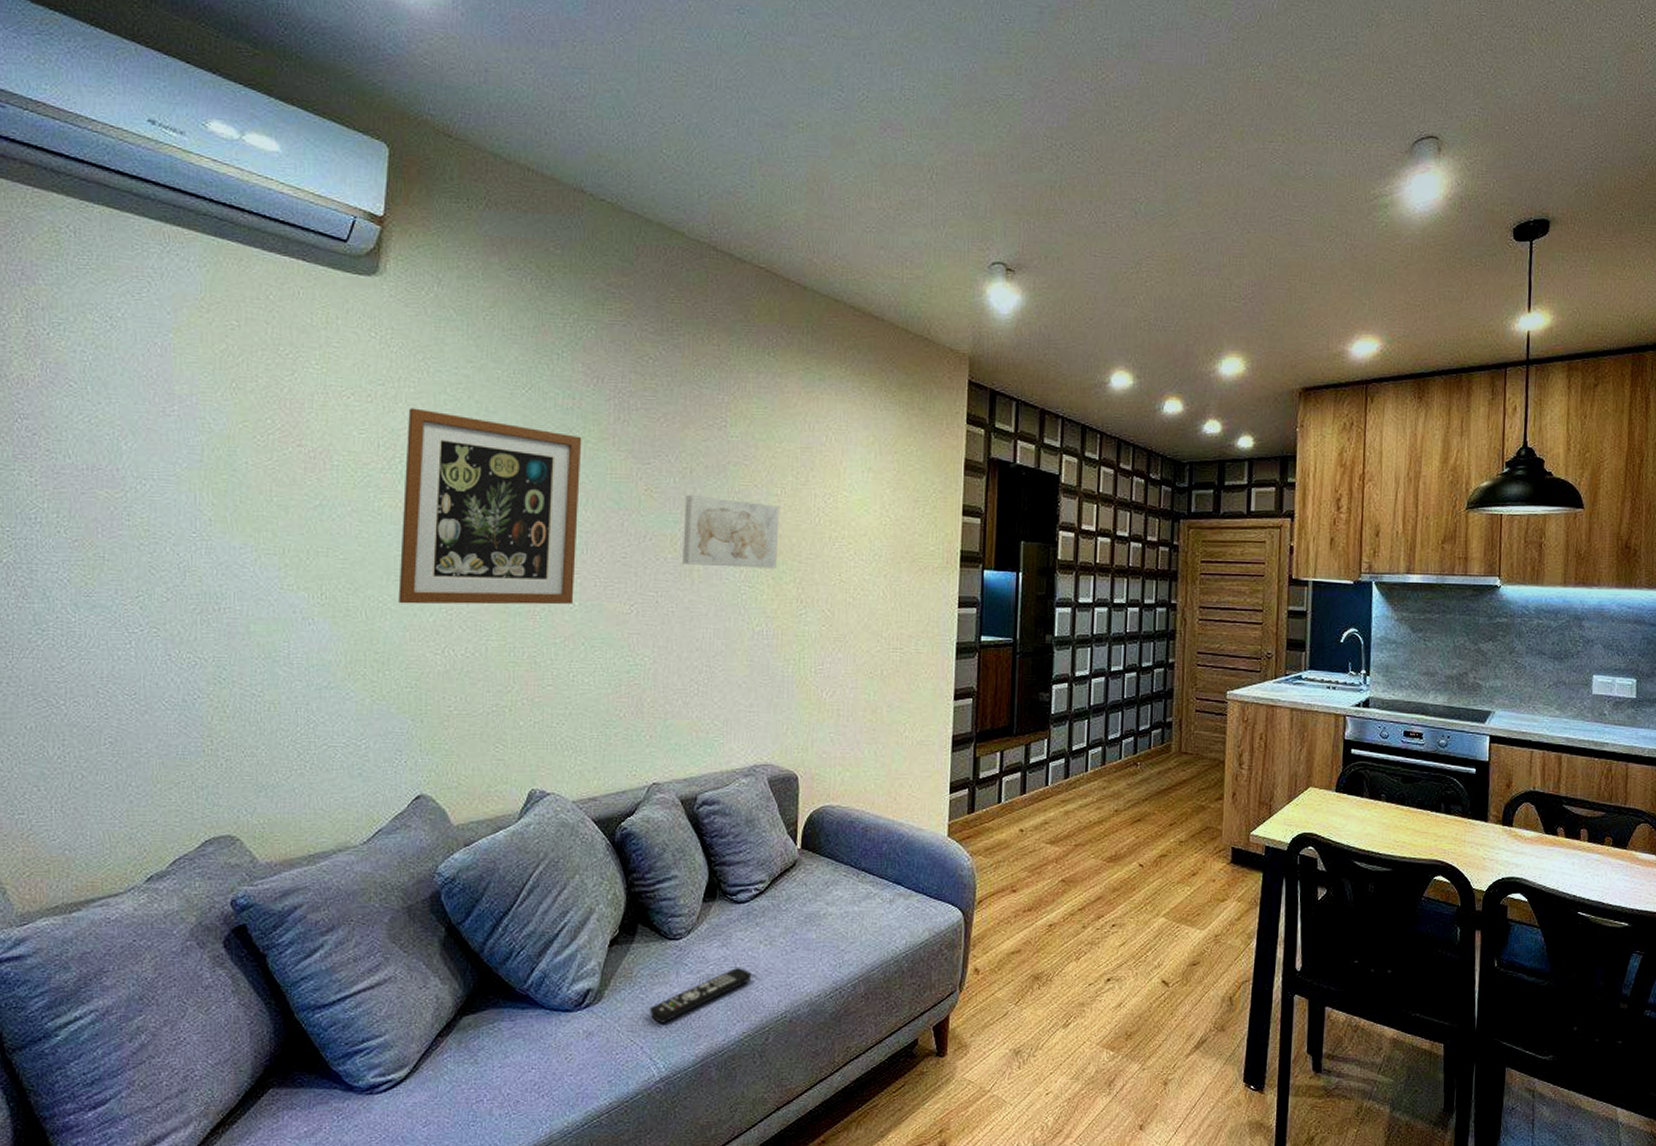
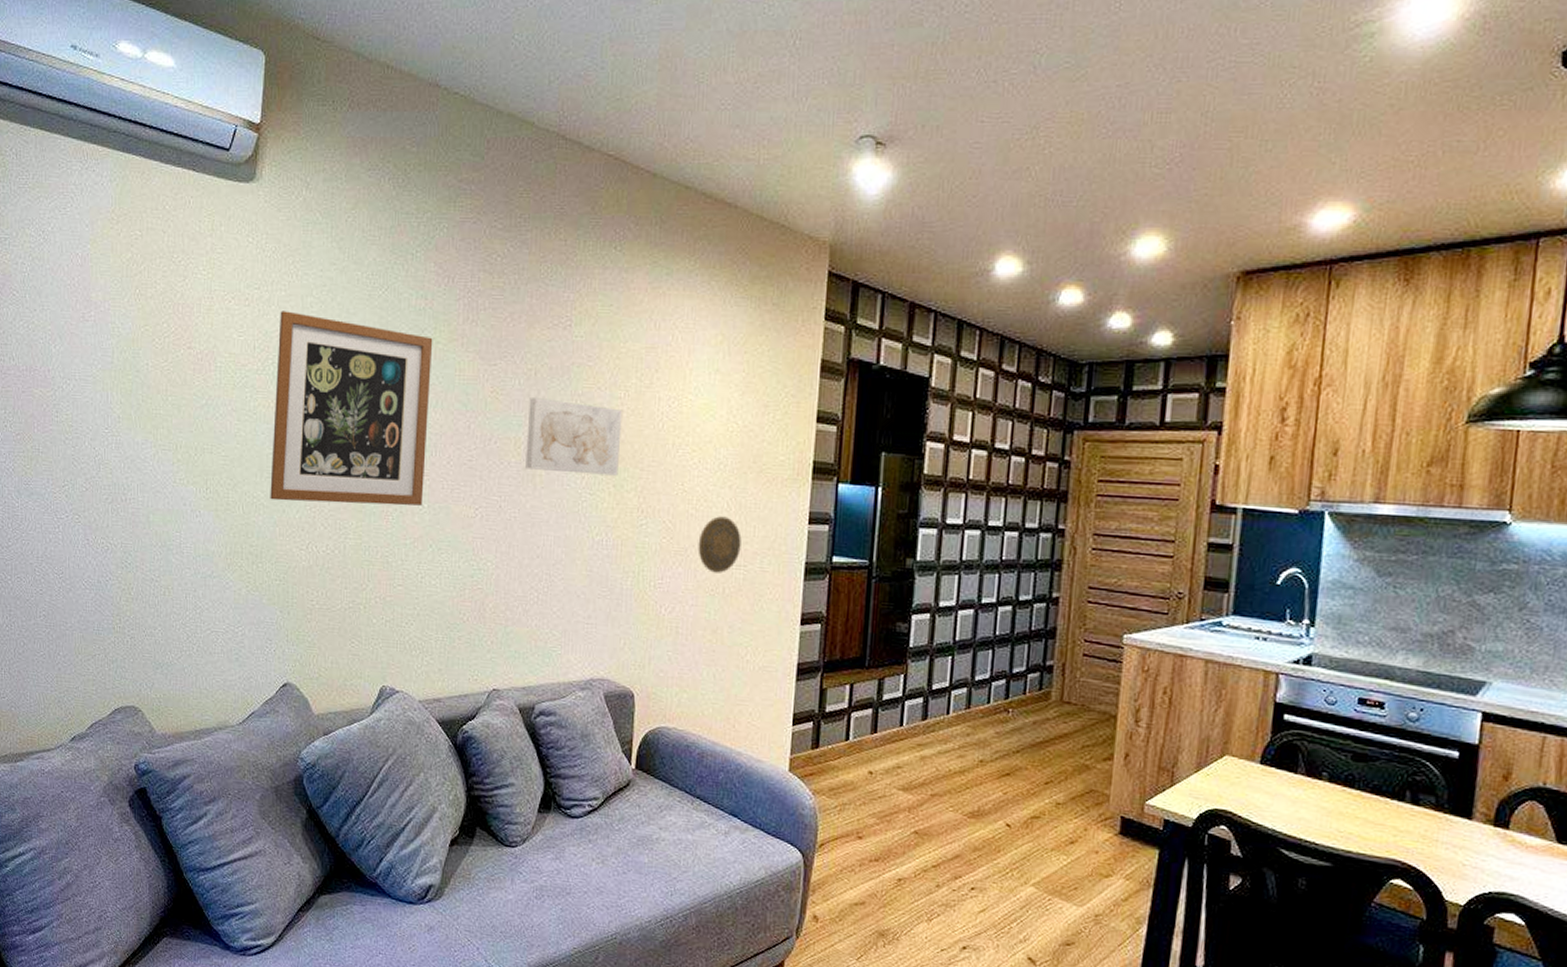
remote control: present [649,968,752,1023] -> none [485,882,584,928]
decorative plate: none [856,603,897,657] -> present [698,516,742,573]

